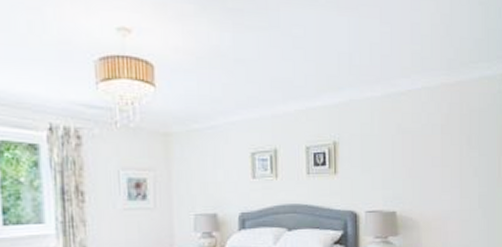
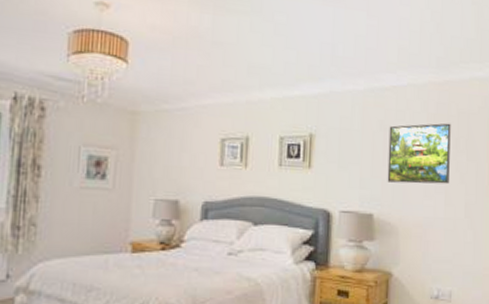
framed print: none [407,121,463,181] -> present [387,123,451,185]

